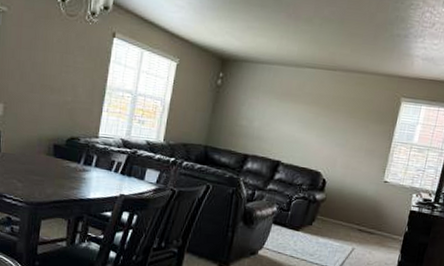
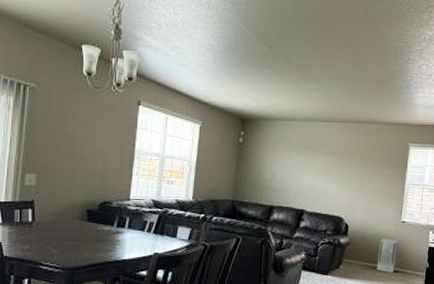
air purifier: none [351,197,379,234] -> present [376,238,399,273]

